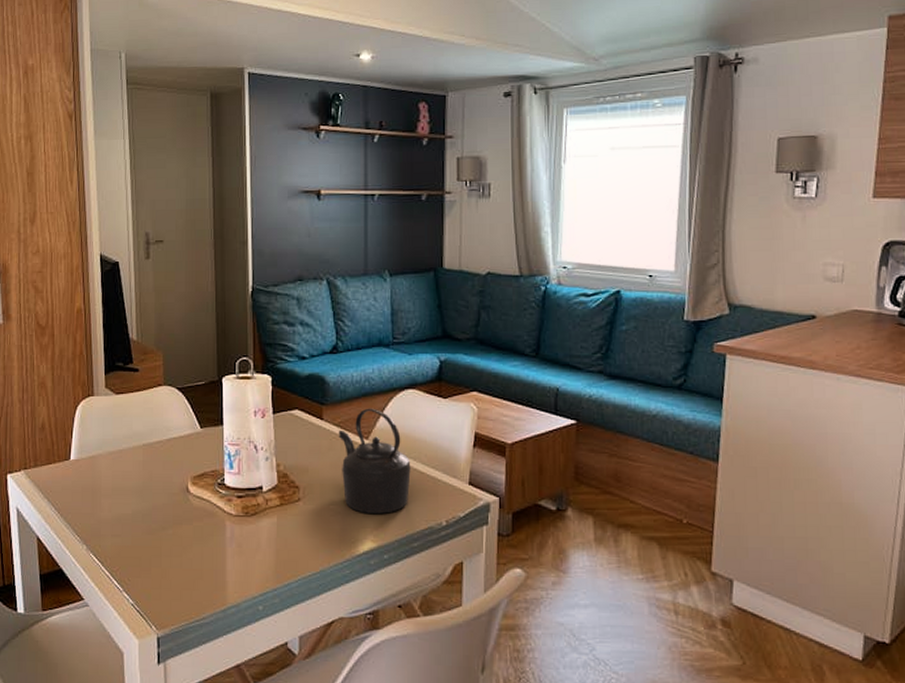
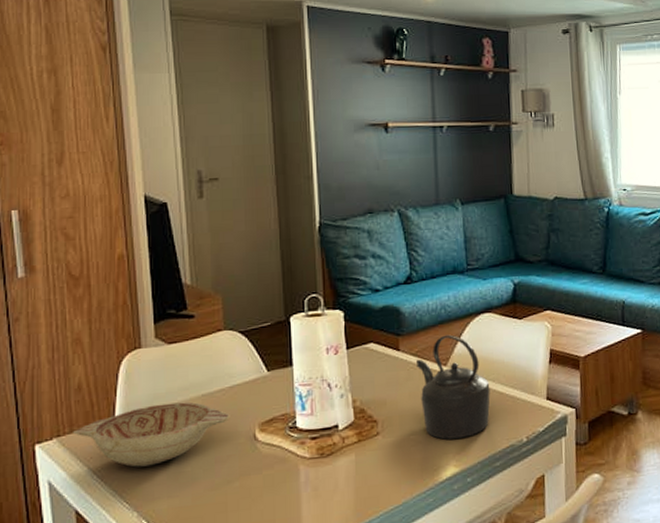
decorative bowl: none [37,449,167,505] -> present [73,402,230,467]

